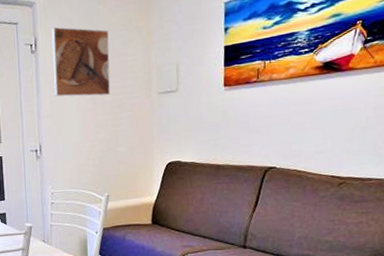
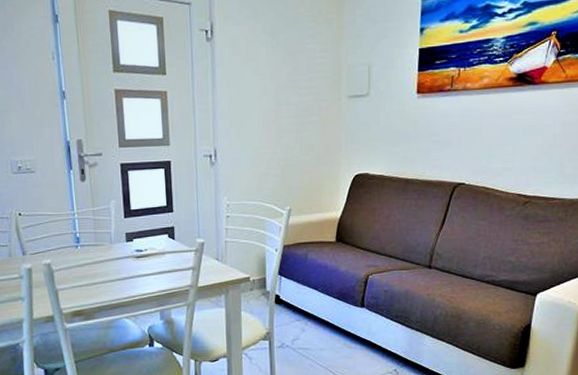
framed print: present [51,26,110,97] -> none [230,11,296,97]

